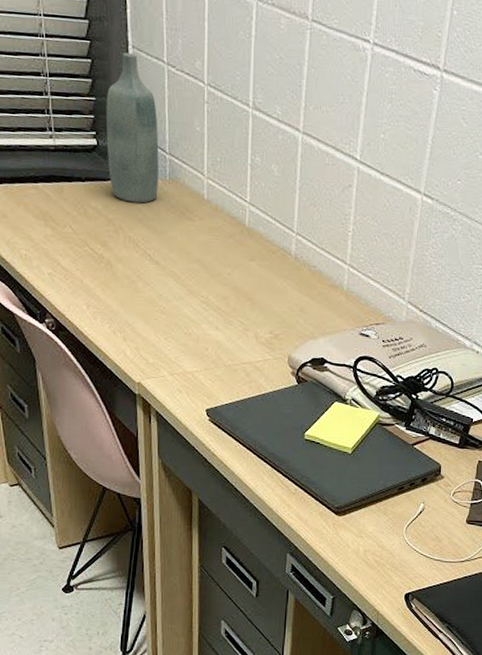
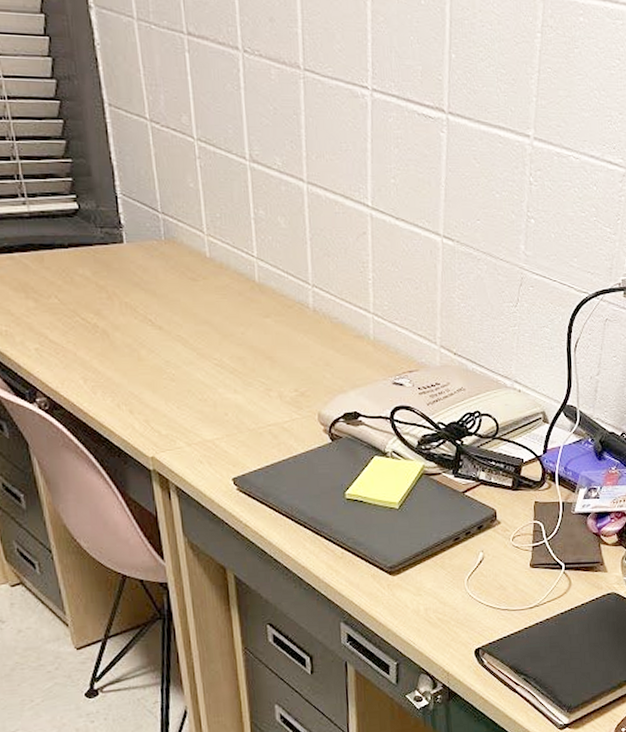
bottle: present [106,53,159,204] -> none [84,111,153,267]

